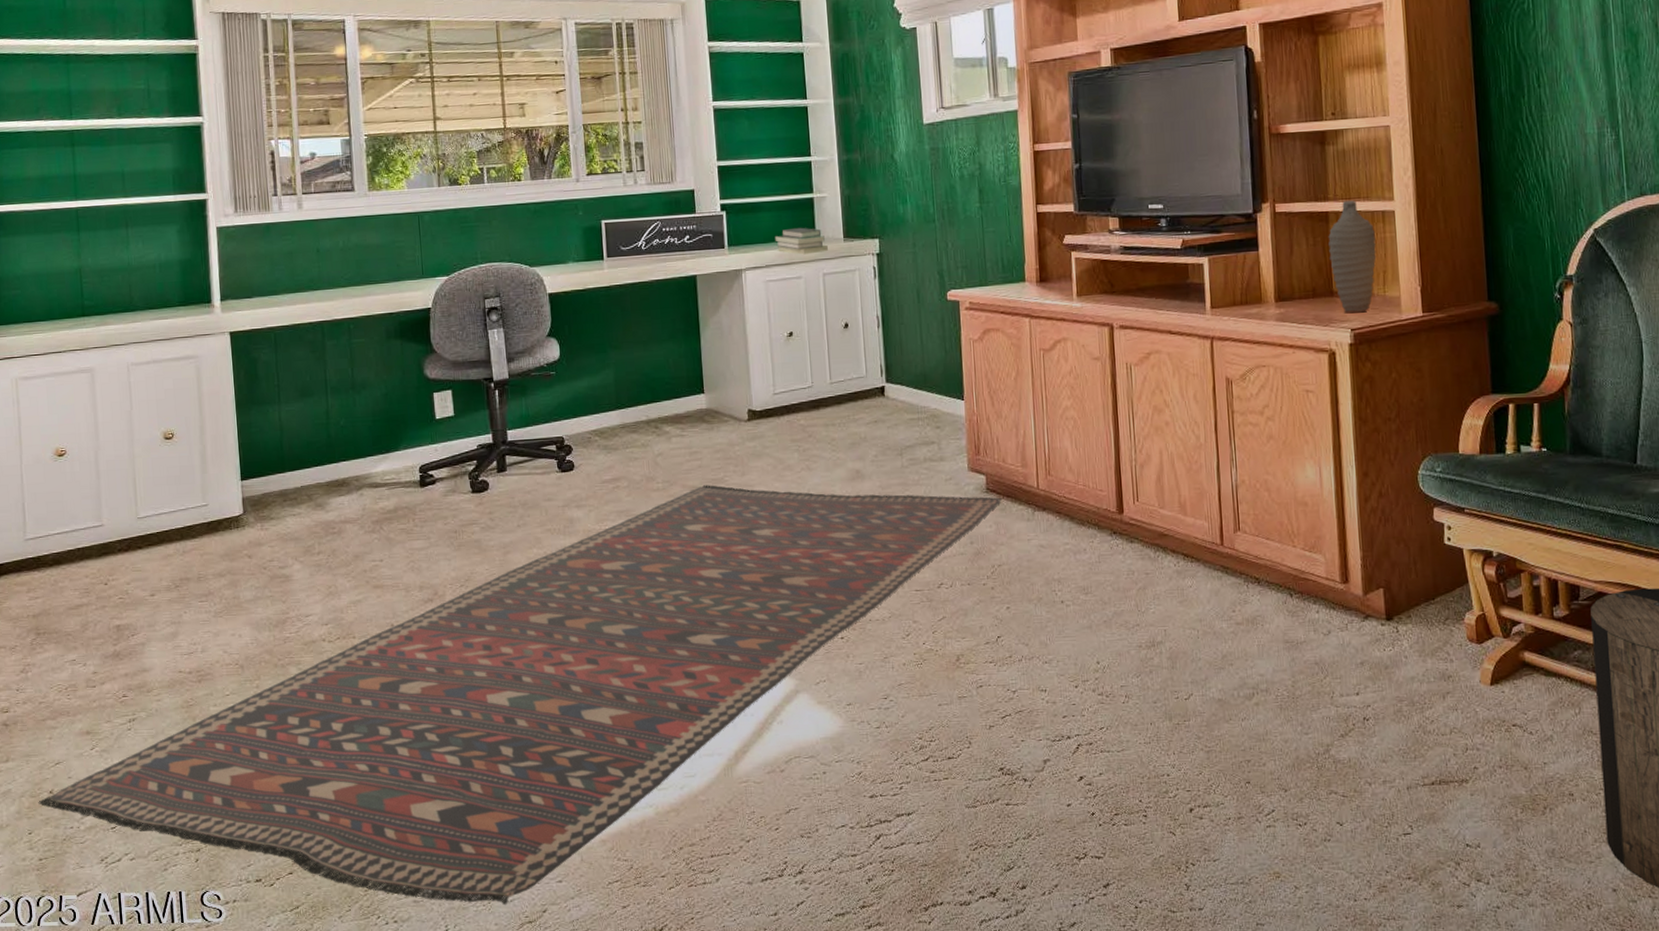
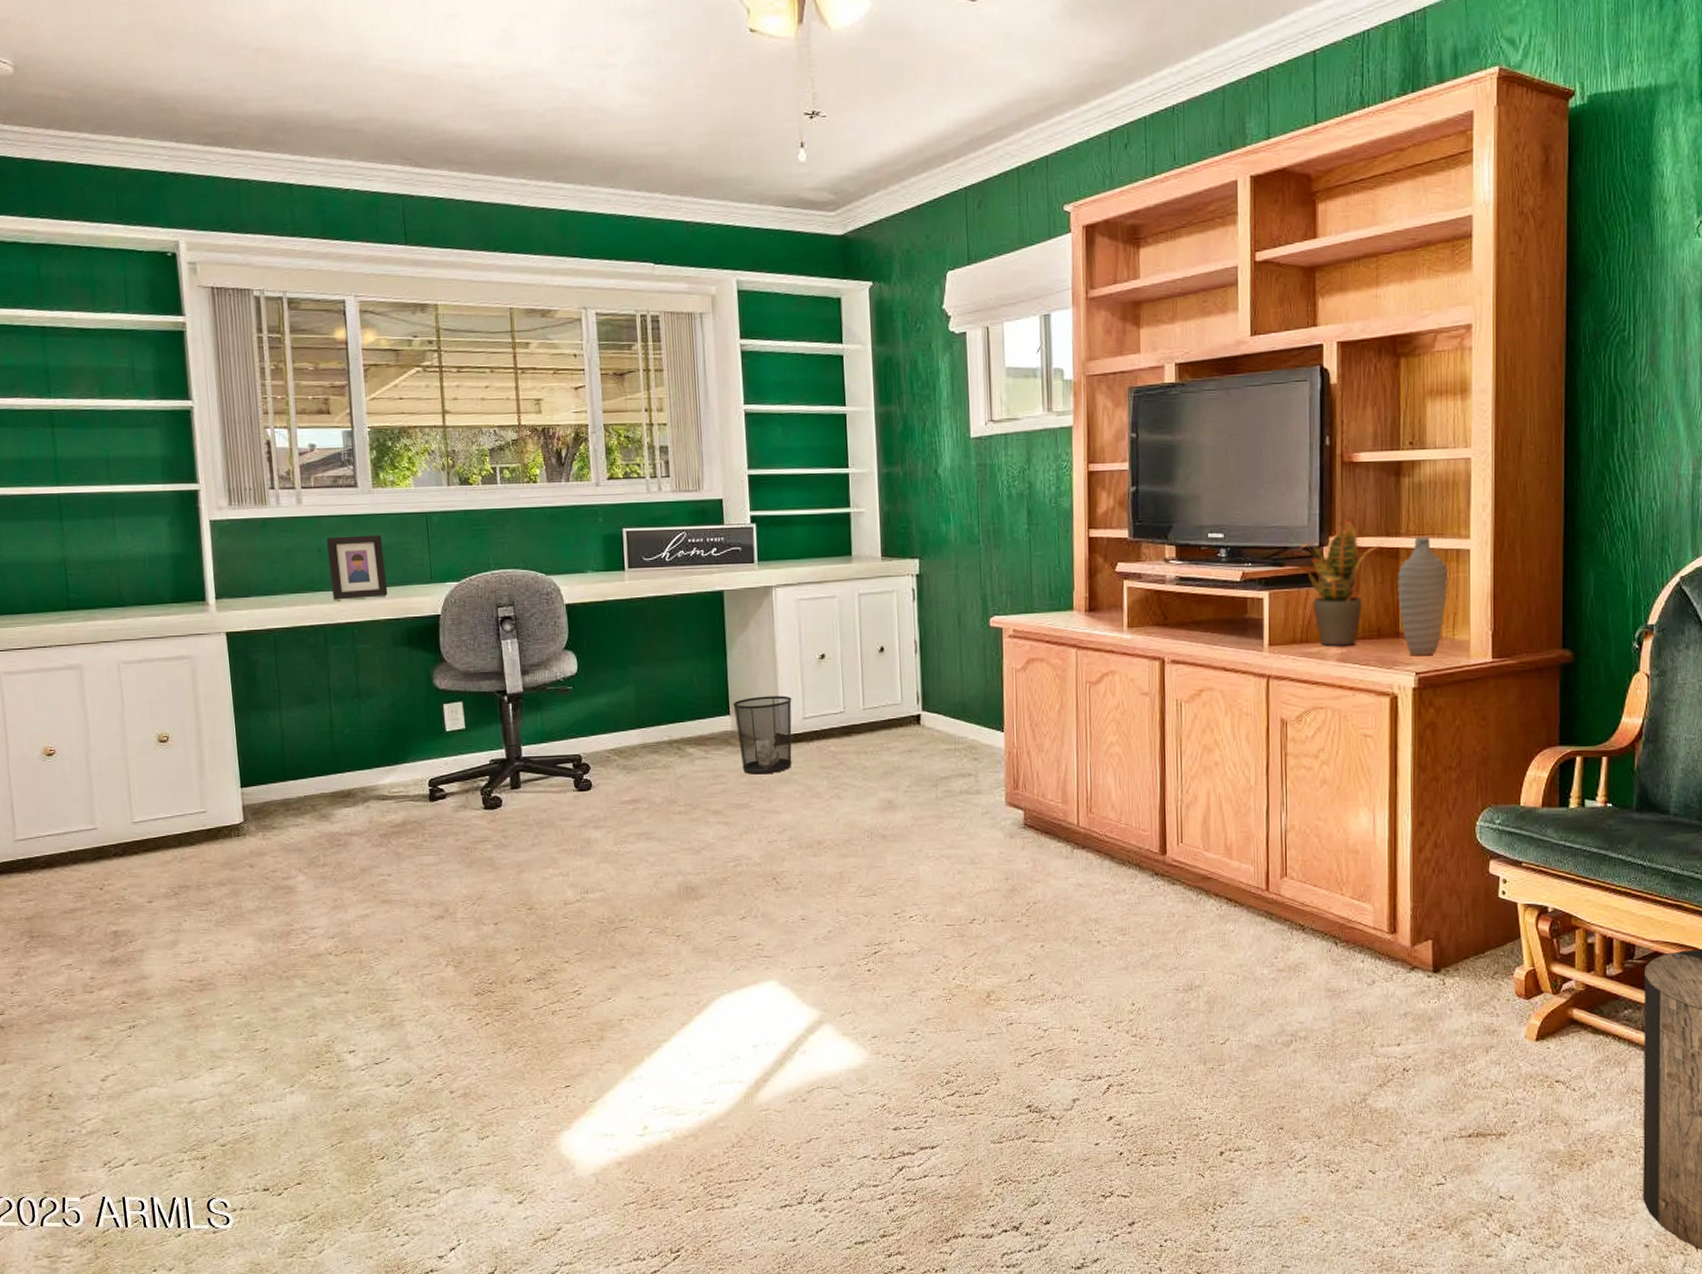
area rug: present [37,485,1004,906] -> none [36,810,1042,1223]
picture frame: none [325,235,382,298] -> present [327,535,388,600]
waste bin: none [707,373,764,450] -> present [733,695,792,775]
books: present [774,227,828,255] -> none [808,543,864,573]
potted plant: none [1233,186,1313,307] -> present [1298,518,1383,646]

